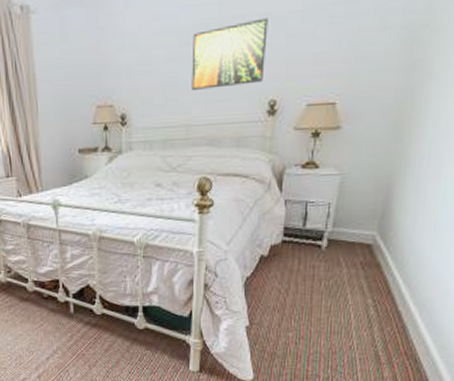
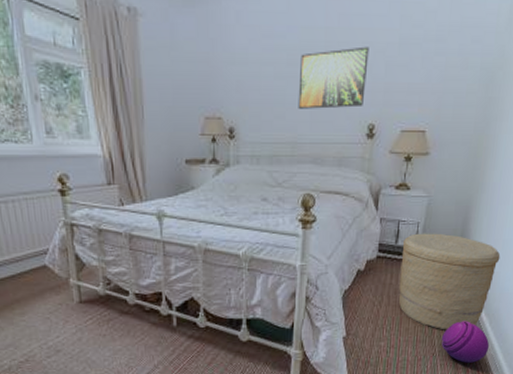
basket: none [308,214,432,321] -> present [398,233,501,330]
ball: none [360,311,420,358] -> present [441,321,490,363]

